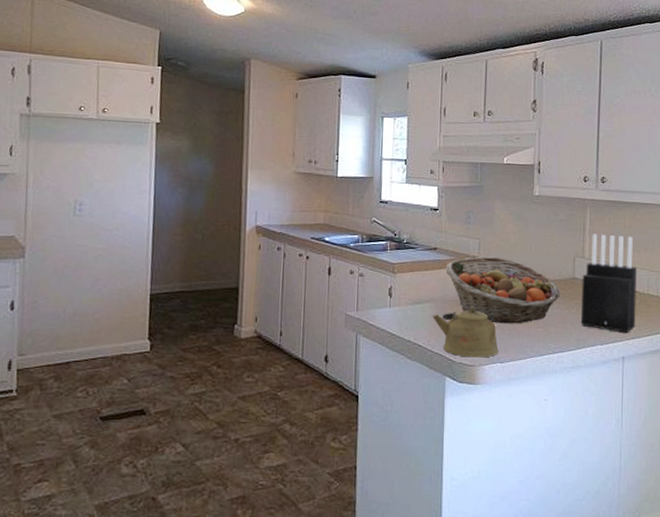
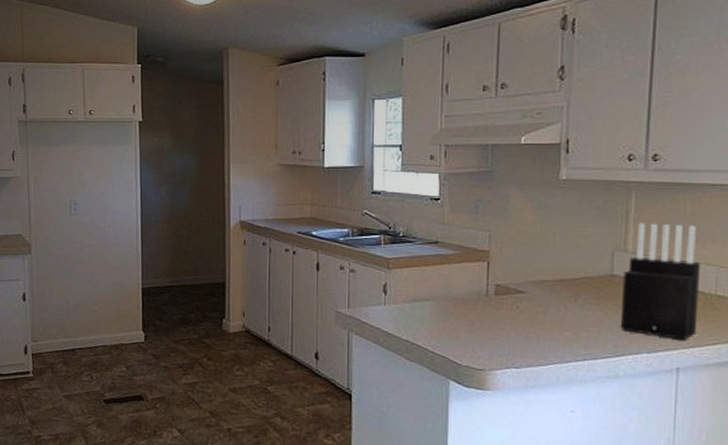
kettle: present [433,306,499,358] -> none [434,305,514,362]
fruit basket: present [446,256,560,324] -> none [449,250,594,326]

